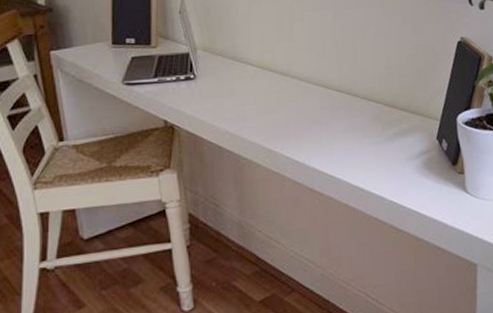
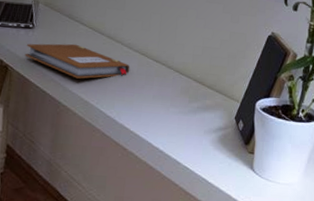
notebook: none [191,88,312,126] -> present [24,43,130,79]

